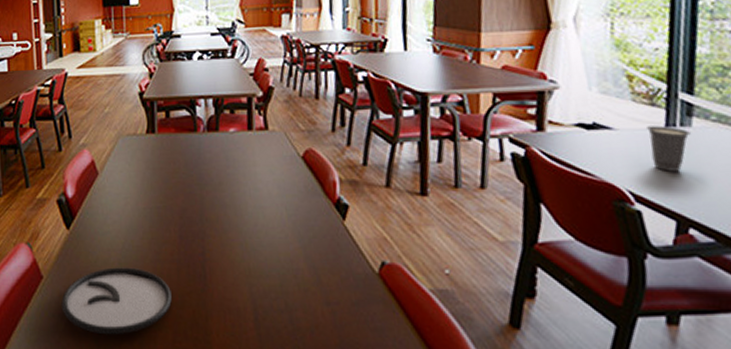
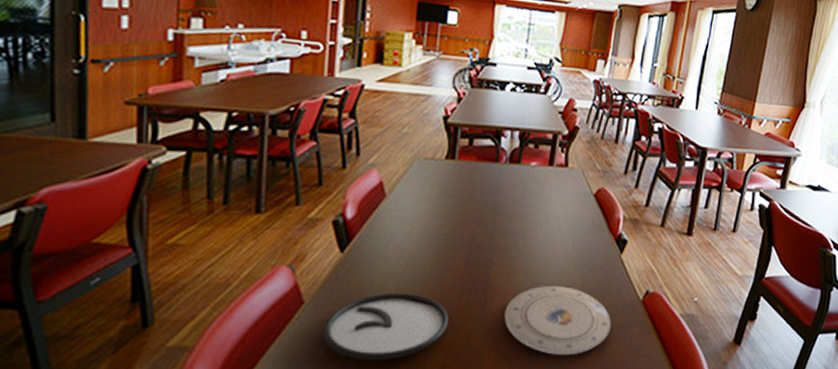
plate: none [226,257,347,336] -> present [504,285,612,356]

